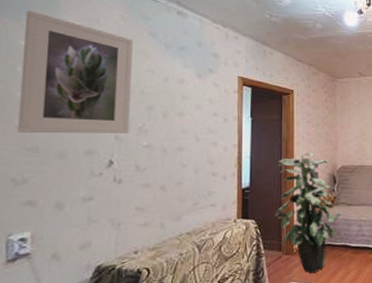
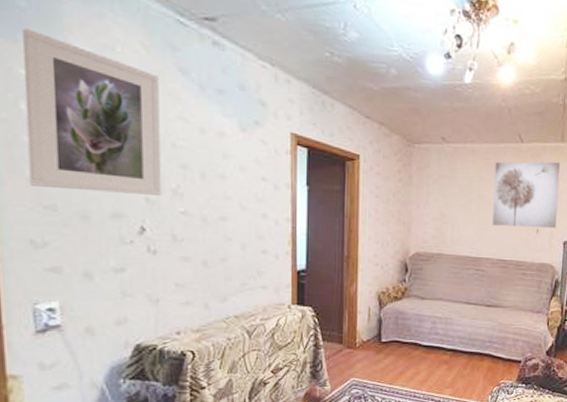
indoor plant: present [275,152,340,274] -> none [335,234,411,371]

